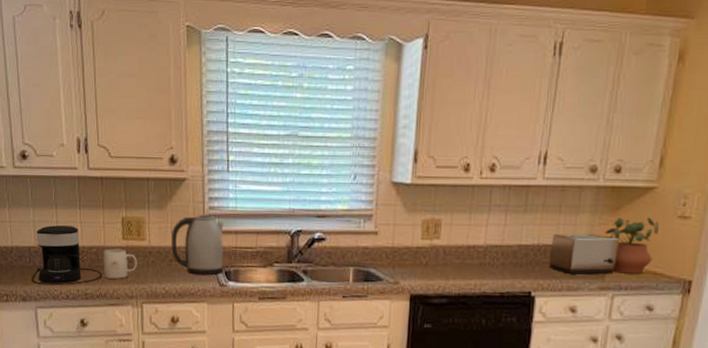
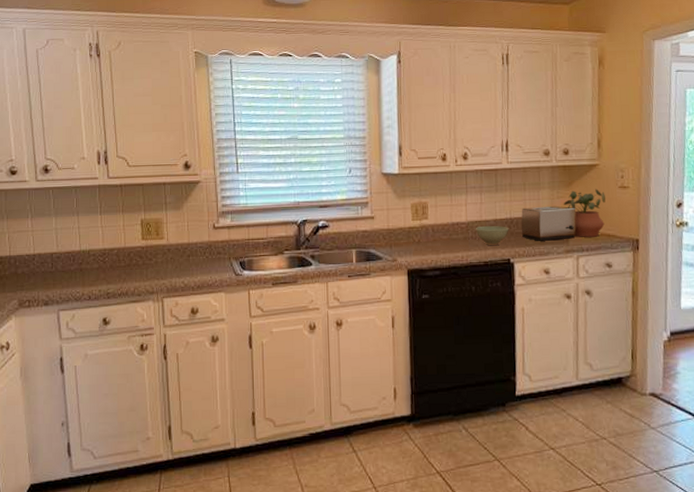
coffee maker: present [32,225,103,286] -> none [54,231,124,288]
mug: present [103,249,137,279] -> none [124,249,157,277]
kettle: present [171,214,224,275] -> none [188,211,238,267]
bowl: none [494,251,535,276] -> present [475,225,509,246]

